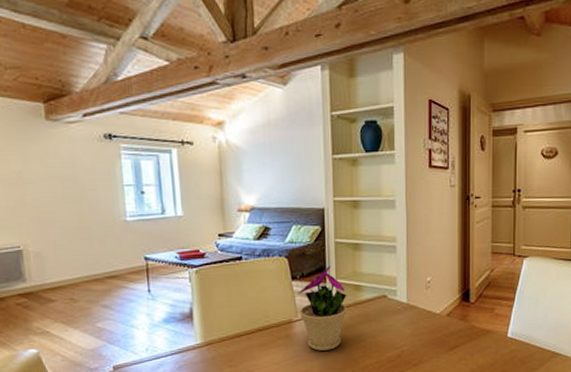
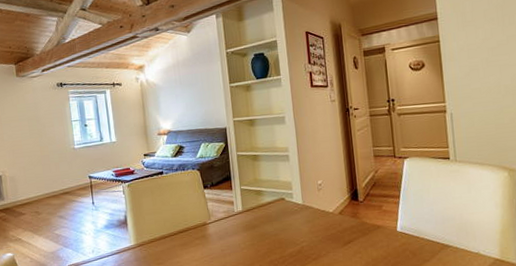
flower pot: present [298,266,347,351] -> none [209,175,251,249]

